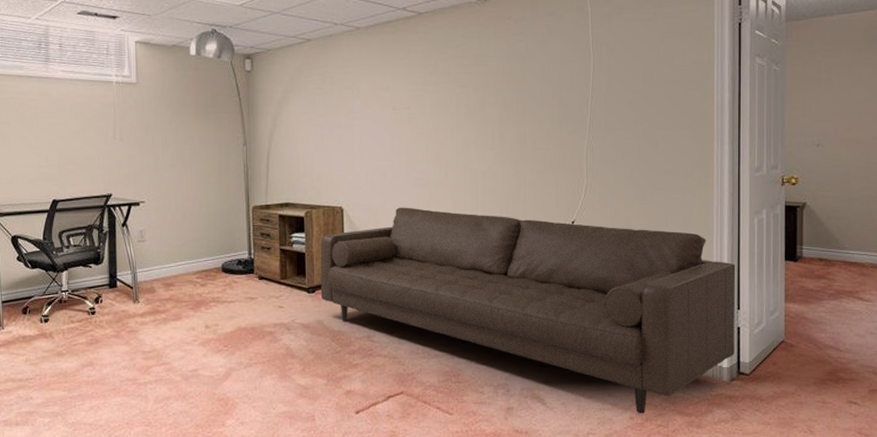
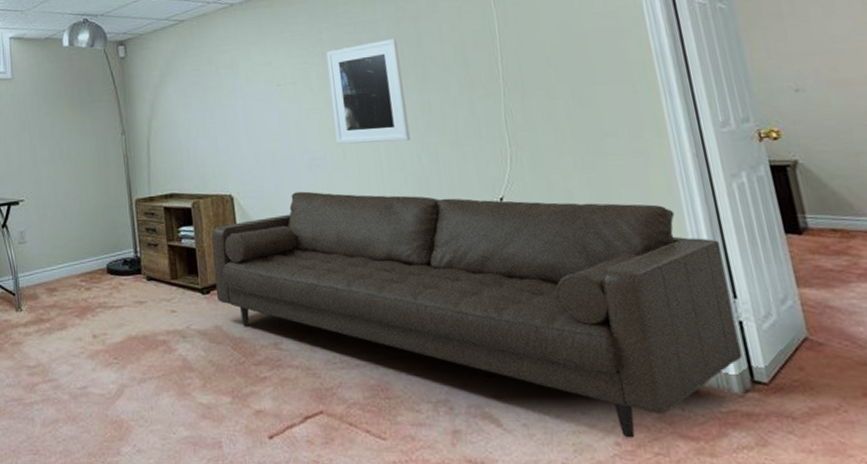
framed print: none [440,73,505,168] -> present [327,38,411,144]

